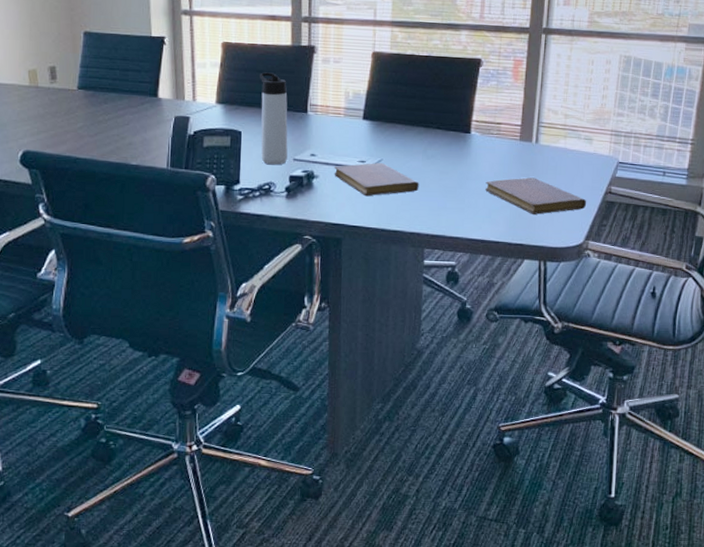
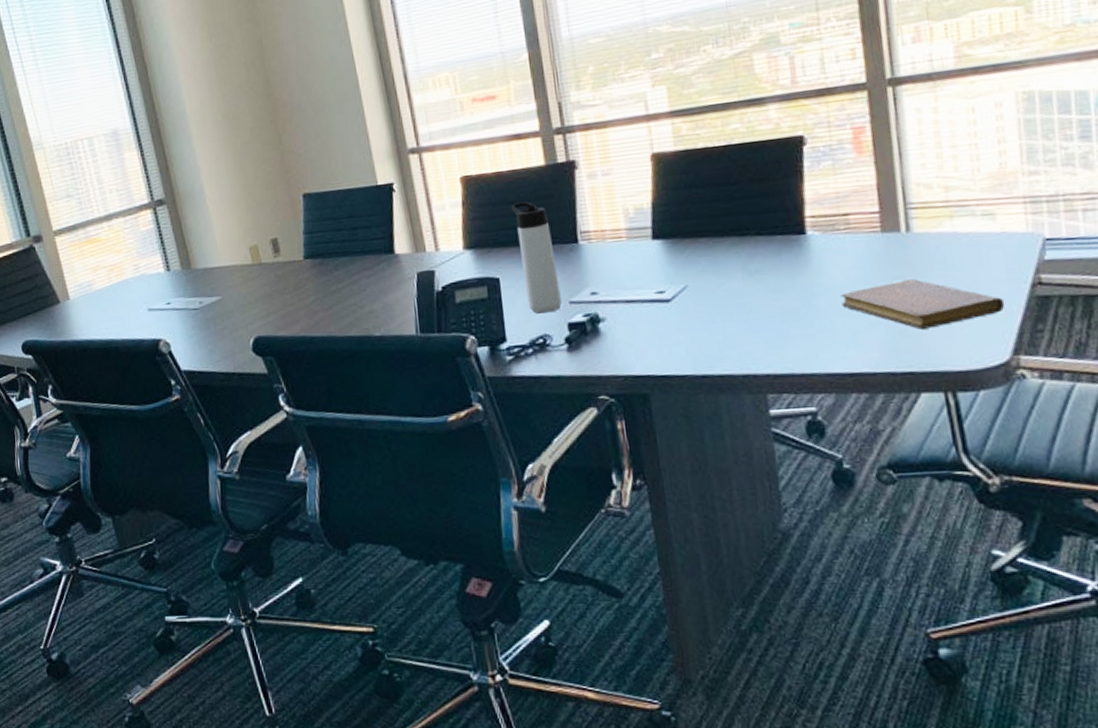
notebook: present [334,163,419,197] -> none [624,290,745,336]

